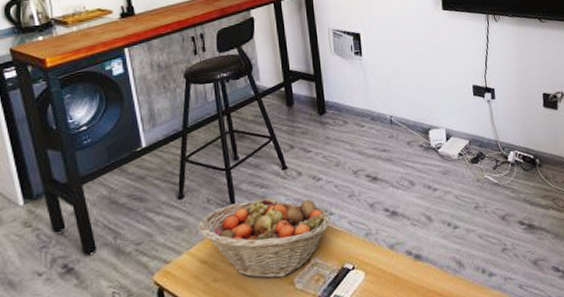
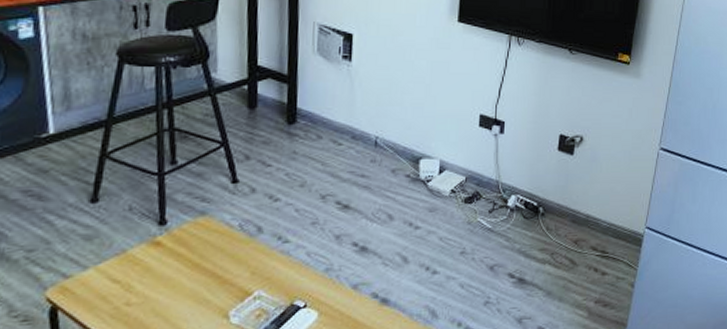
fruit basket: present [198,198,331,279] -> none [113,215,285,309]

